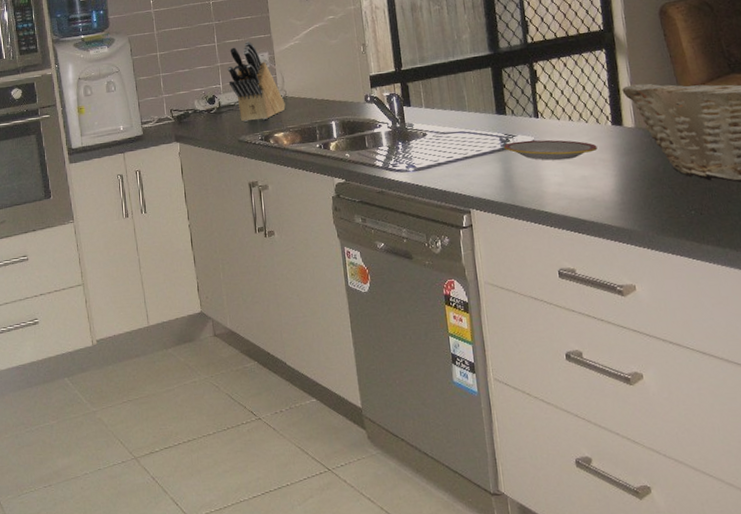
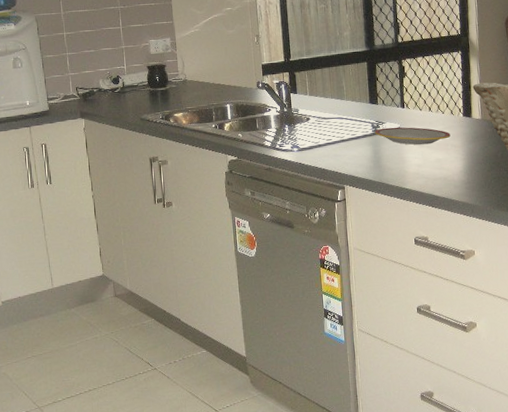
knife block: present [227,41,286,122] -> none [131,26,185,102]

